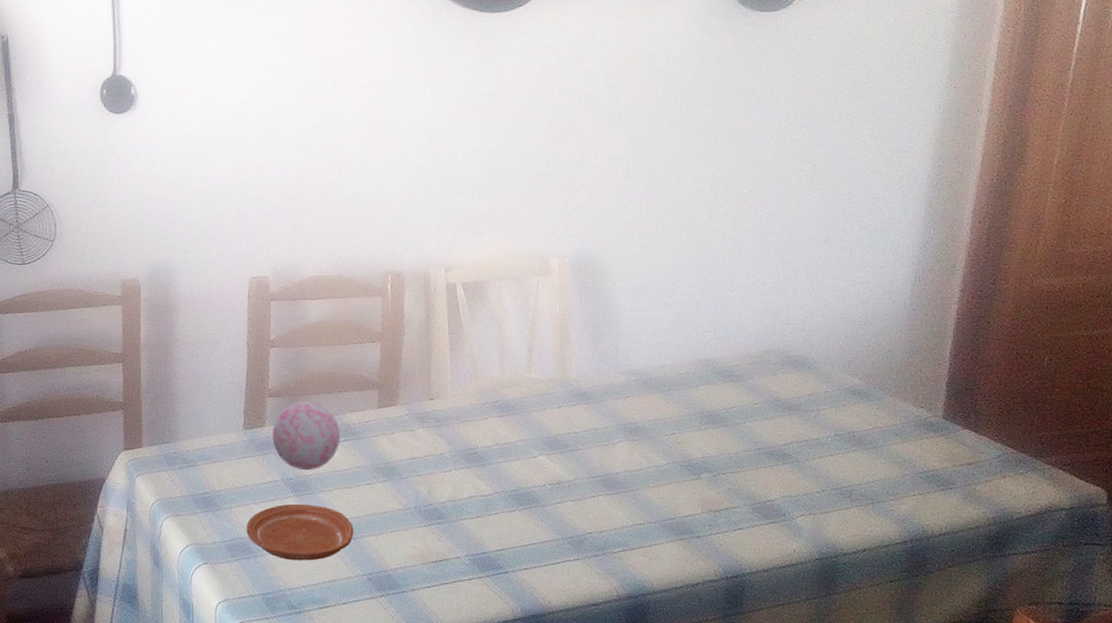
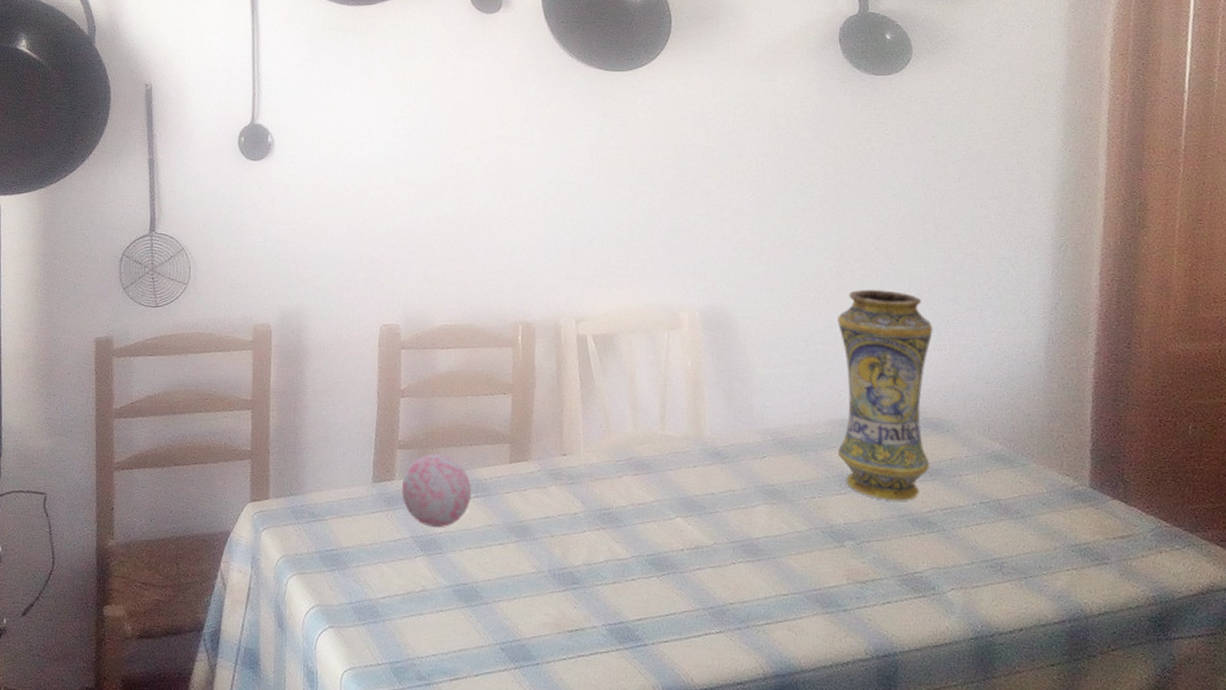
plate: present [246,505,354,561] -> none [374,564,486,627]
vase: none [700,231,801,435] -> present [838,289,933,501]

